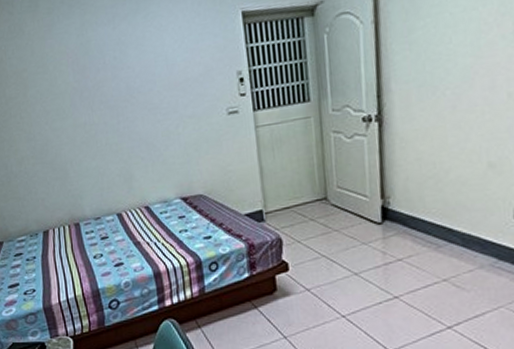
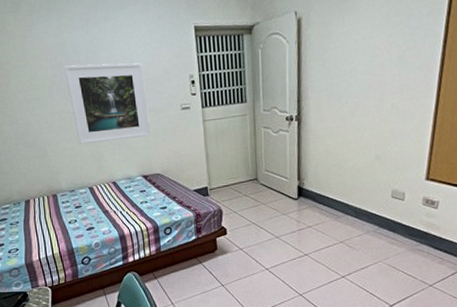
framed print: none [88,60,190,163] -> present [64,62,150,145]

